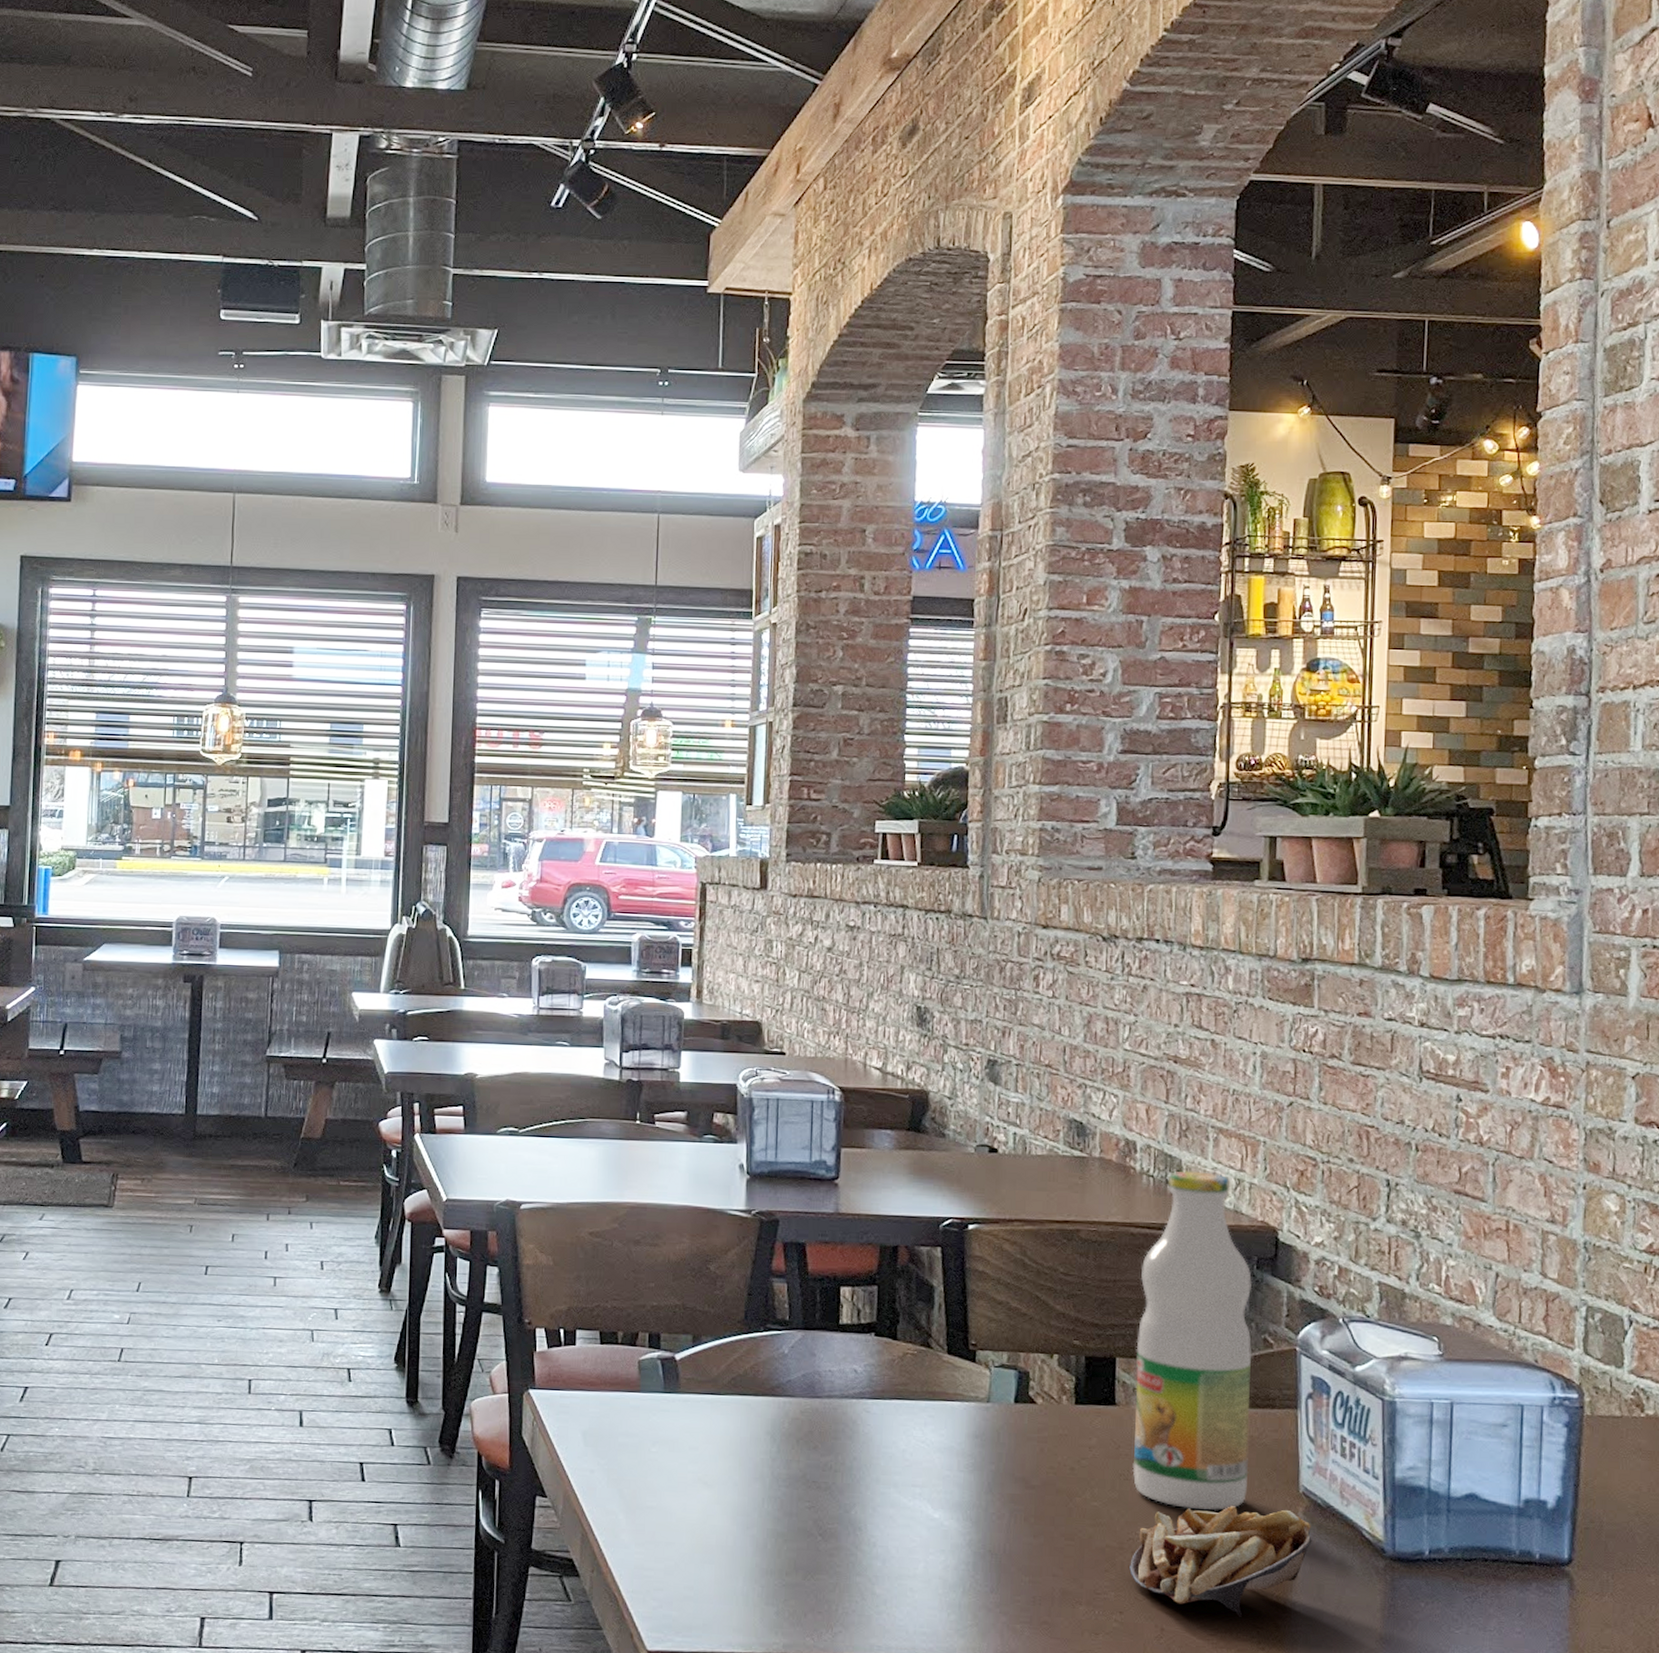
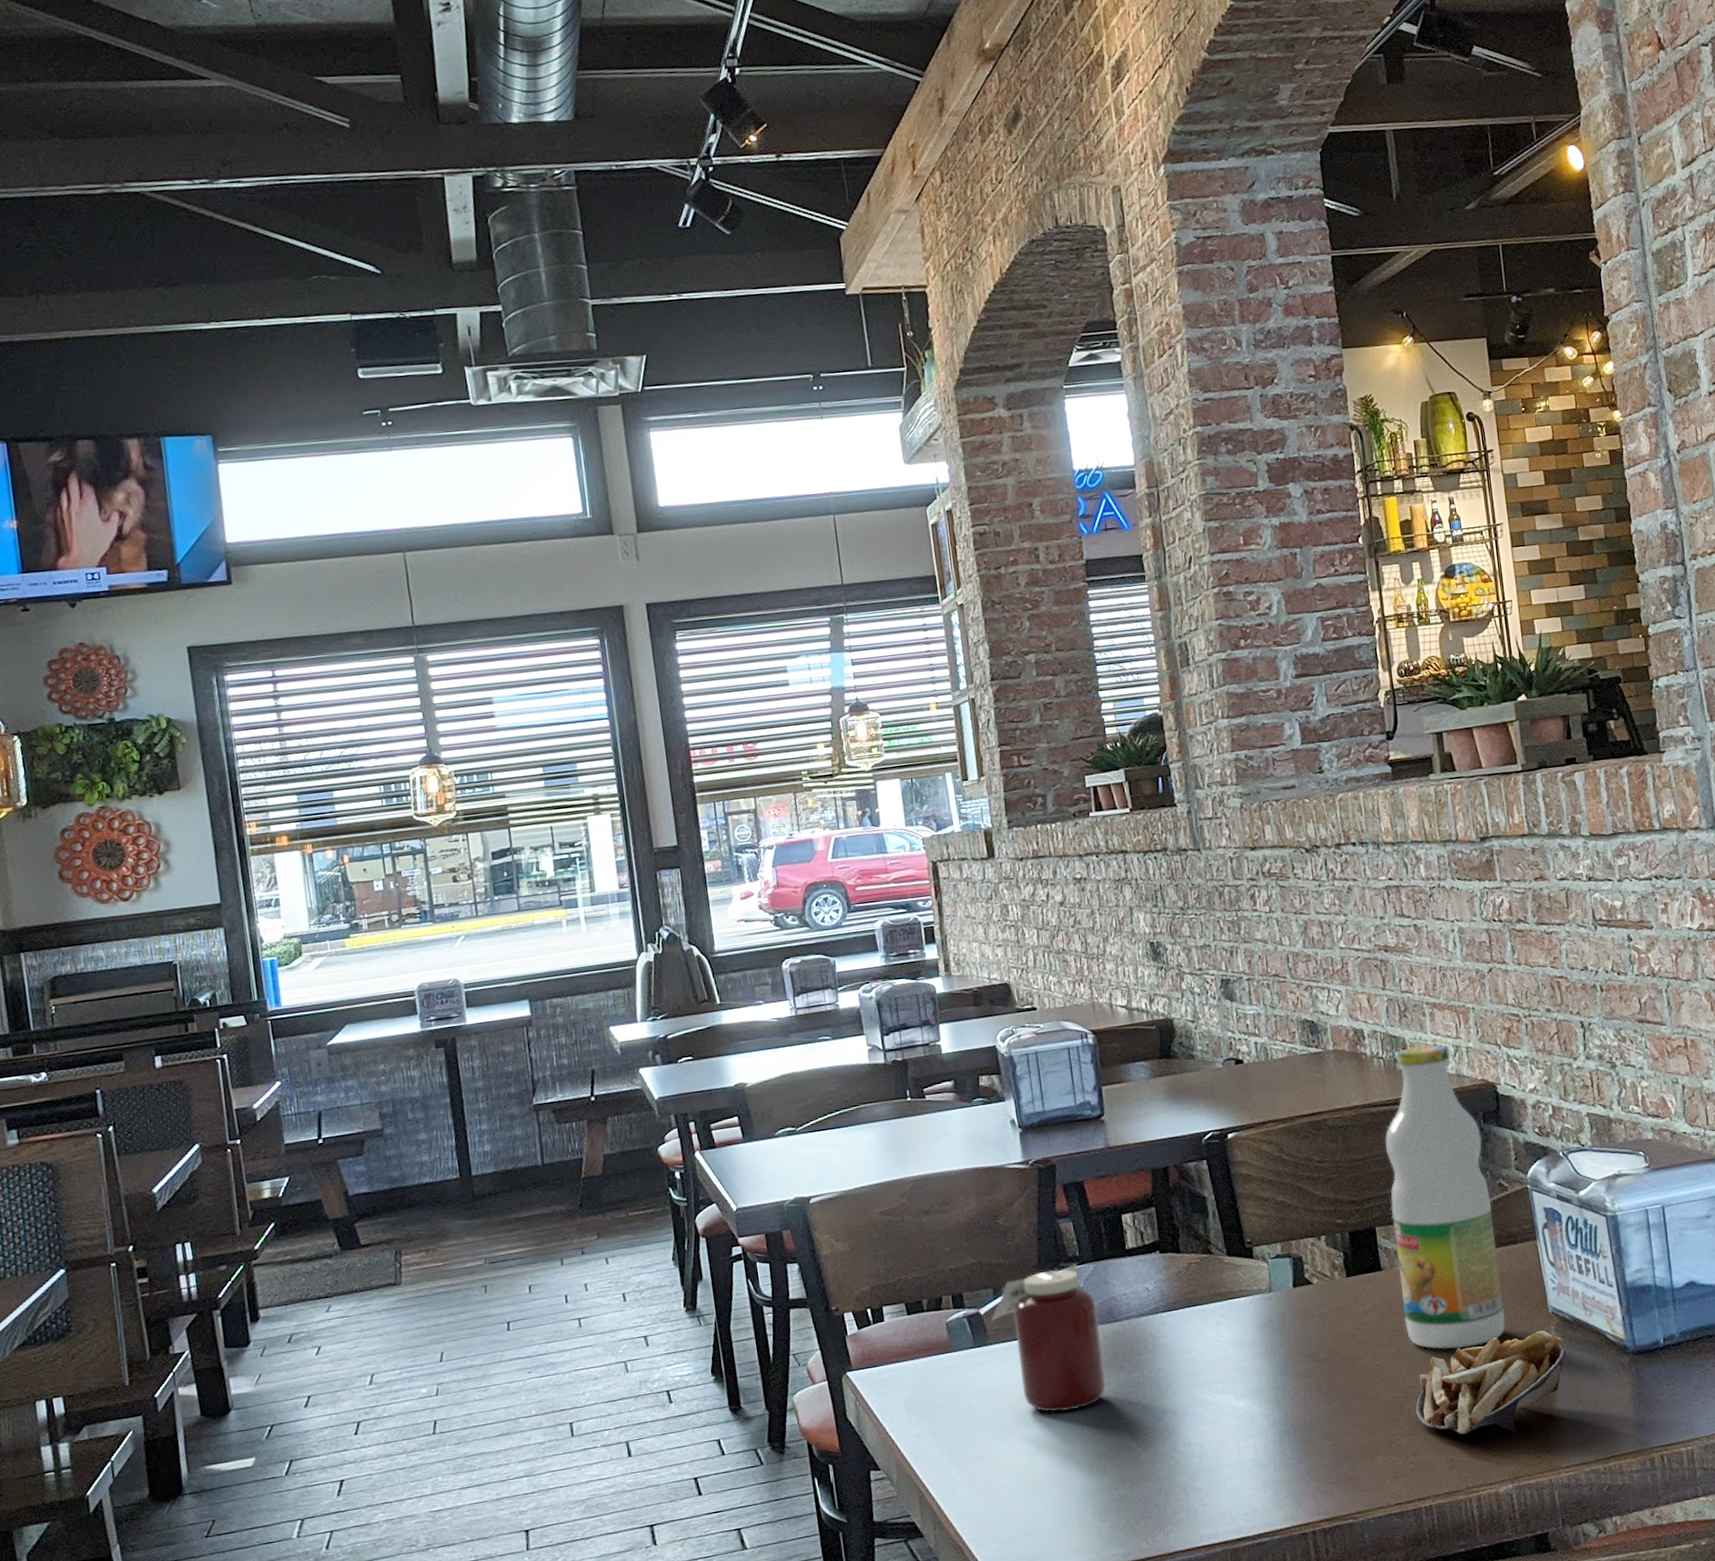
jar: none [685,1327,798,1481] -> present [991,1263,1107,1413]

